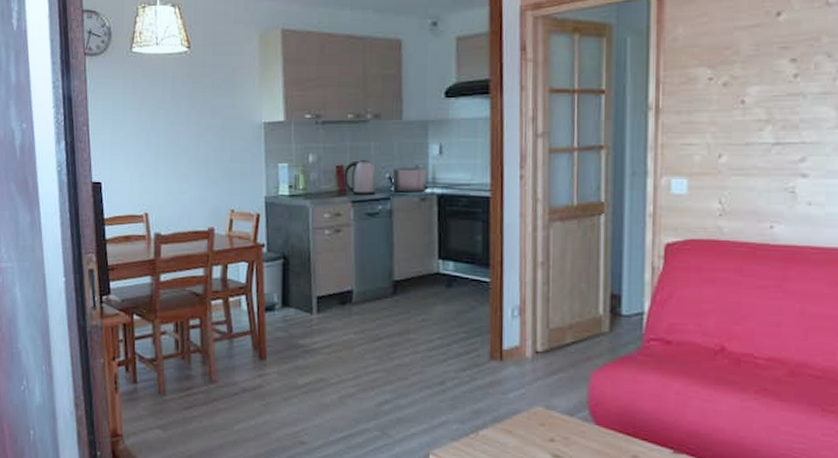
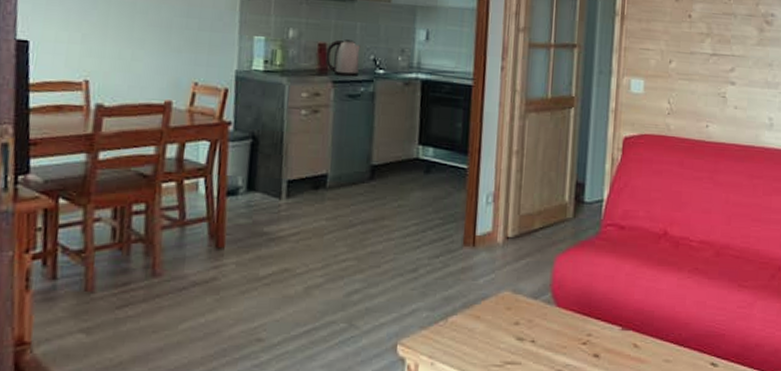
toaster: present [393,167,428,193] -> none [377,50,413,77]

